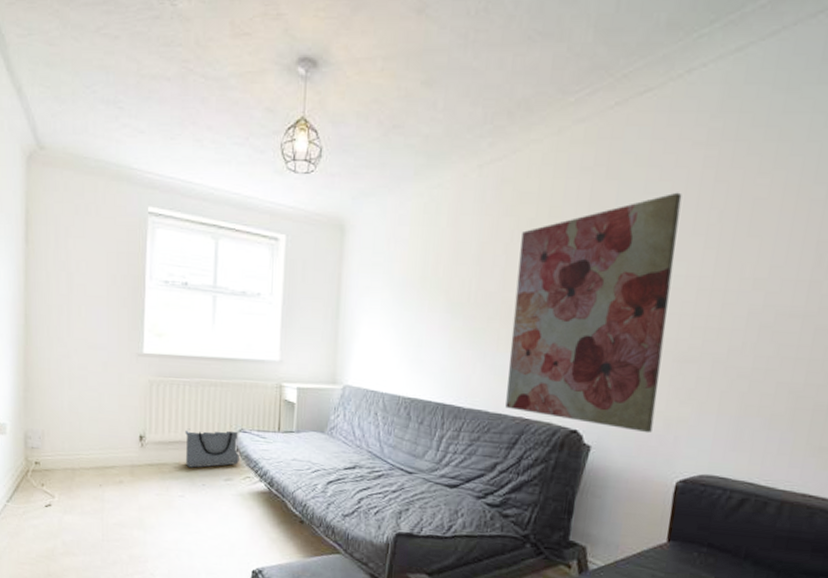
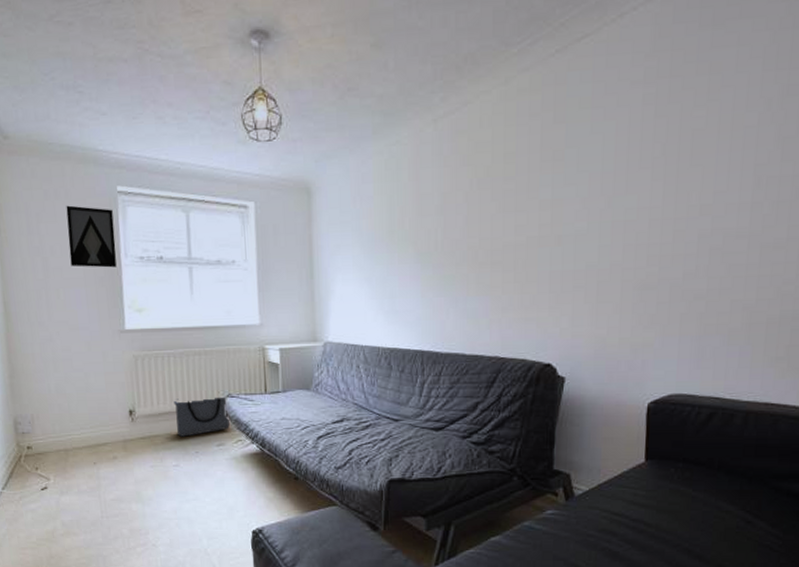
wall art: none [94,222,142,289] -> present [66,205,117,268]
wall art: present [505,192,682,434] -> none [480,130,626,360]

